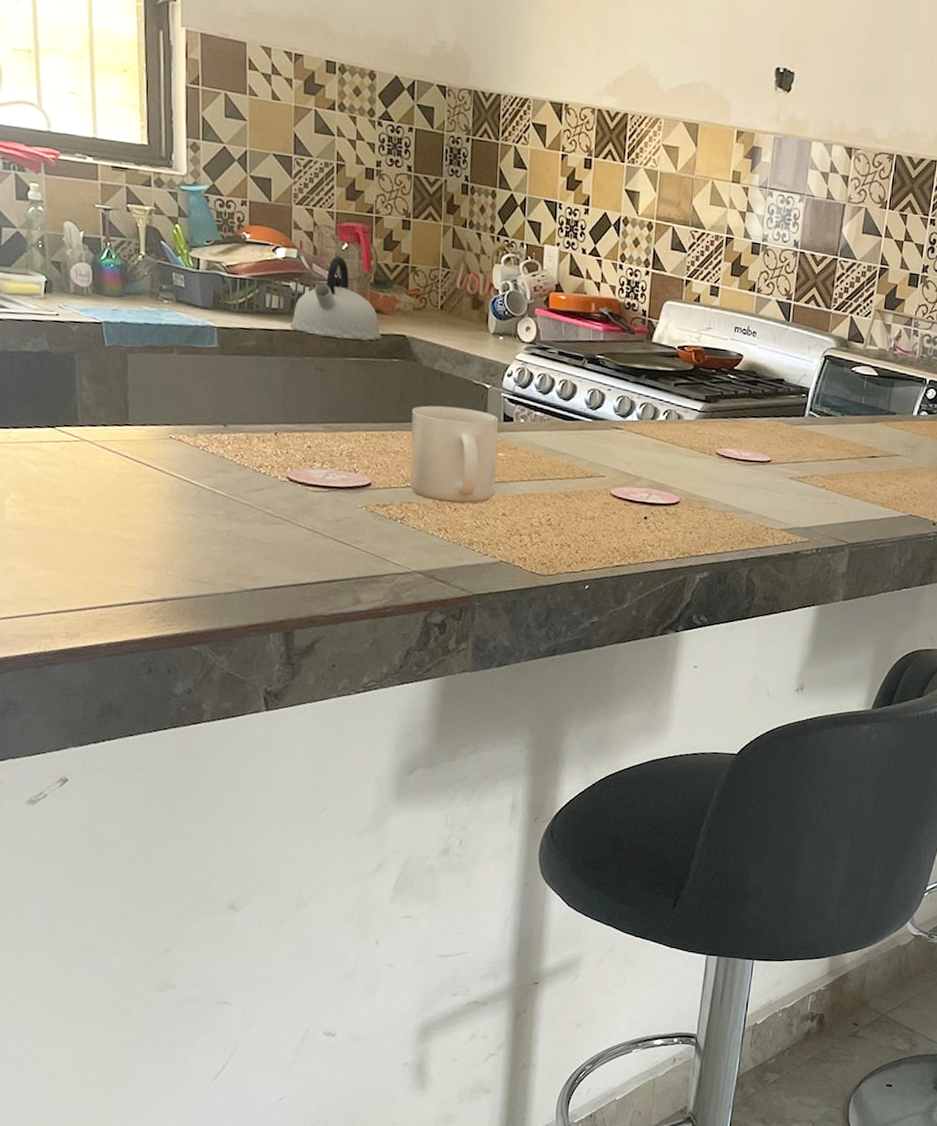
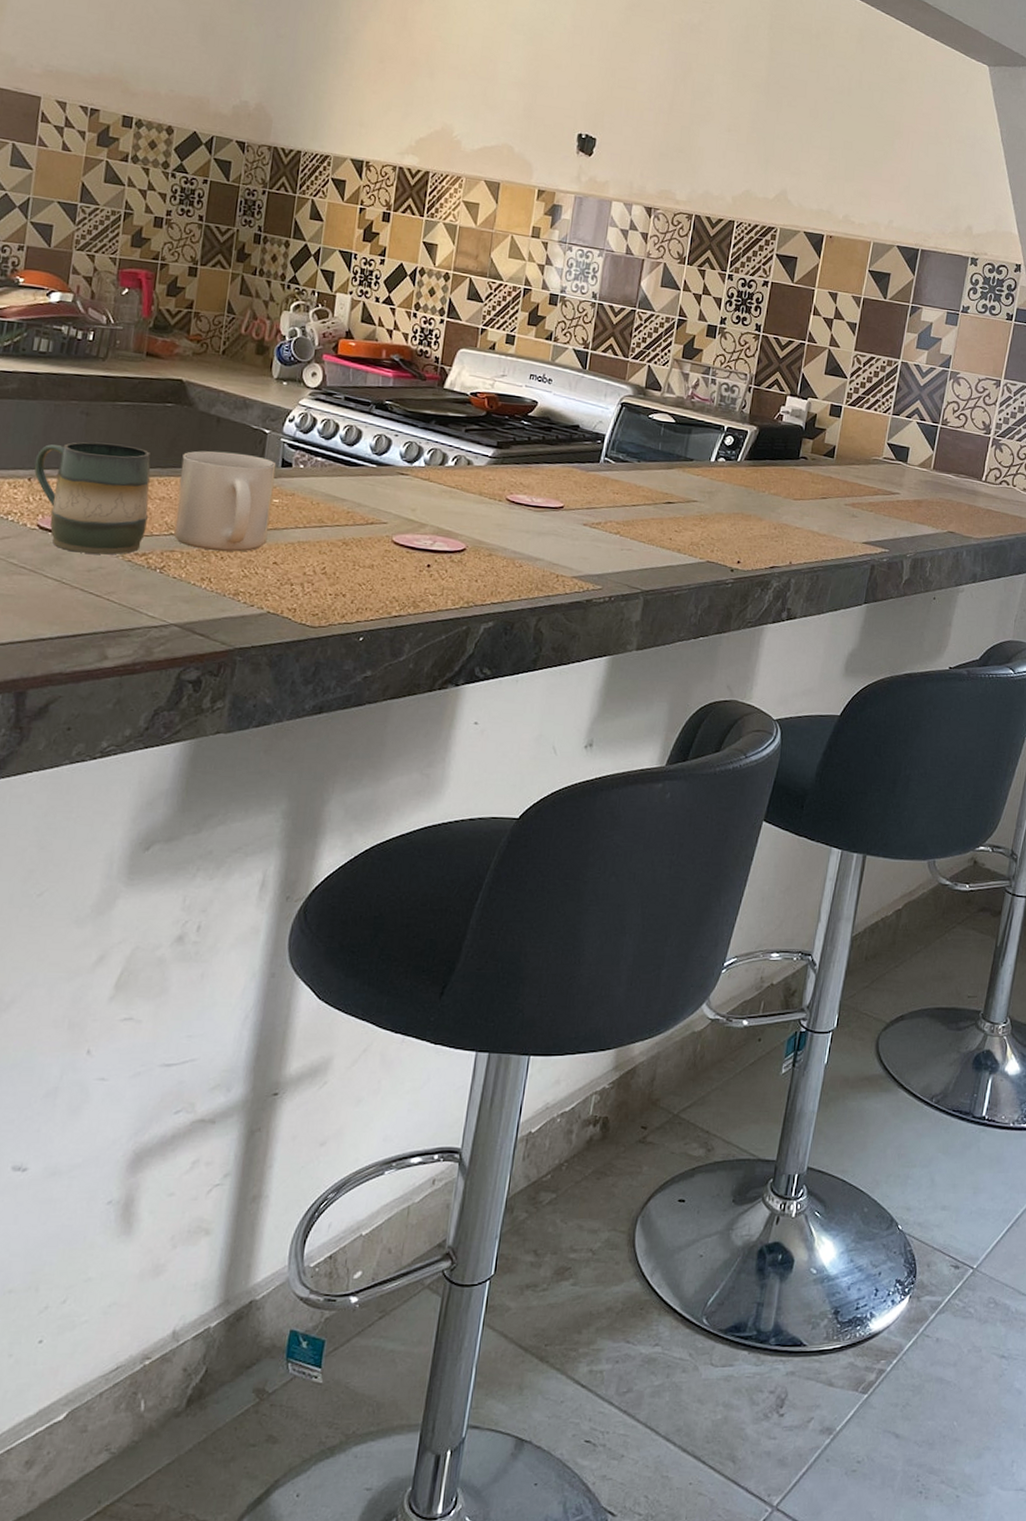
mug: none [278,397,386,506] -> present [34,442,151,555]
kettle: present [290,256,381,341] -> none [58,300,156,385]

